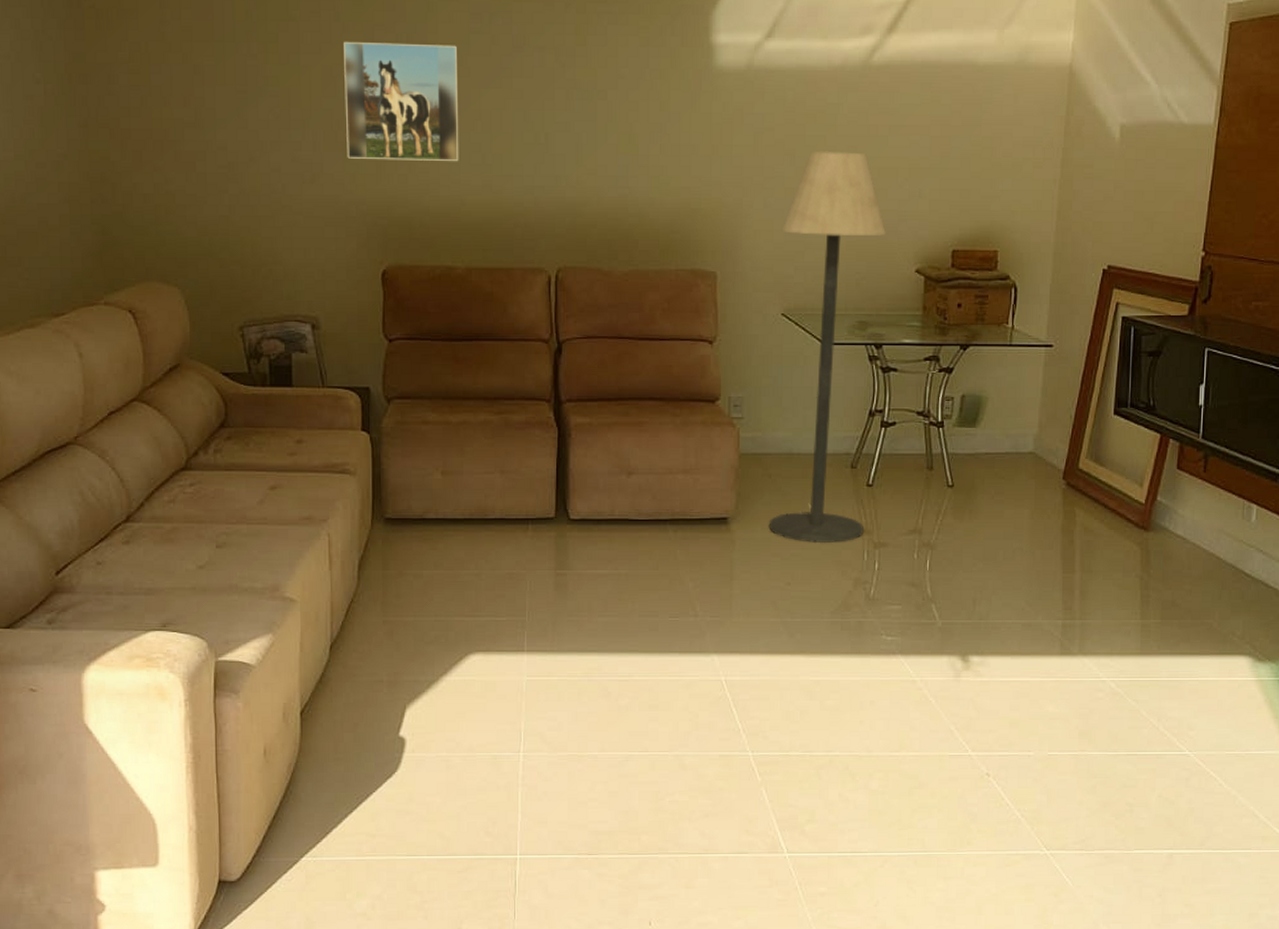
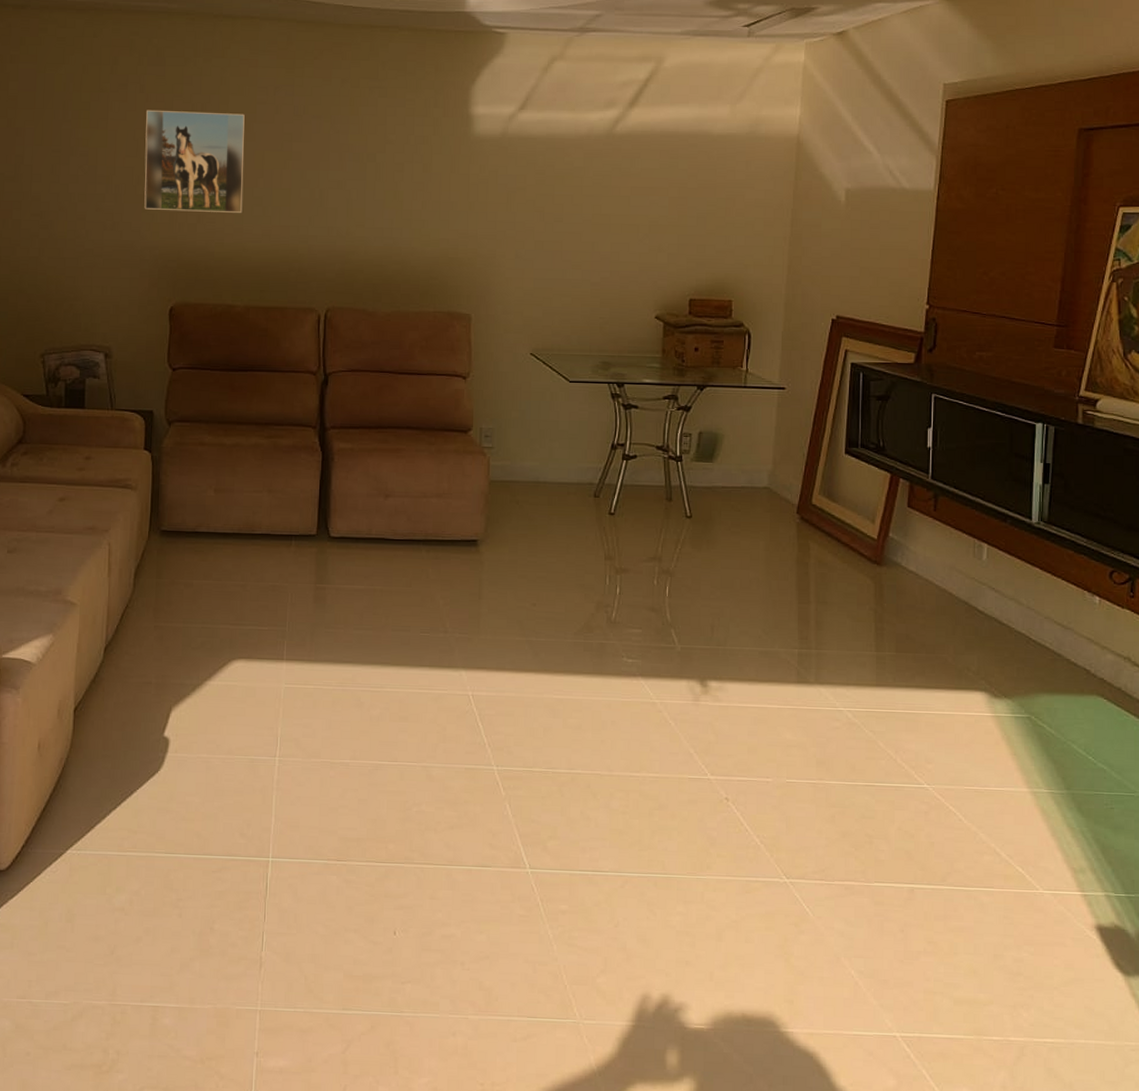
floor lamp: present [768,150,886,544] -> none [516,208,628,568]

